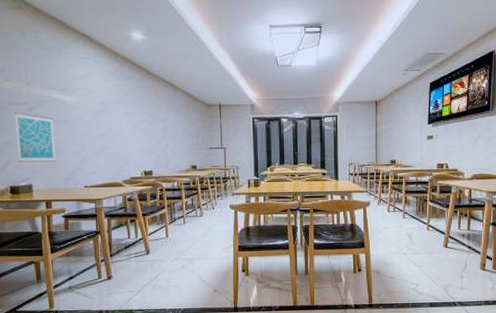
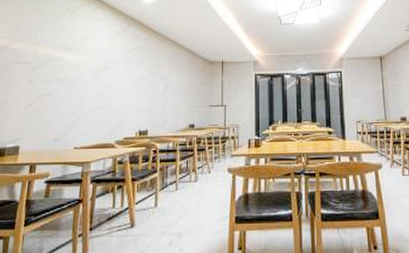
wall art: present [14,111,56,162] -> none [11,70,54,122]

